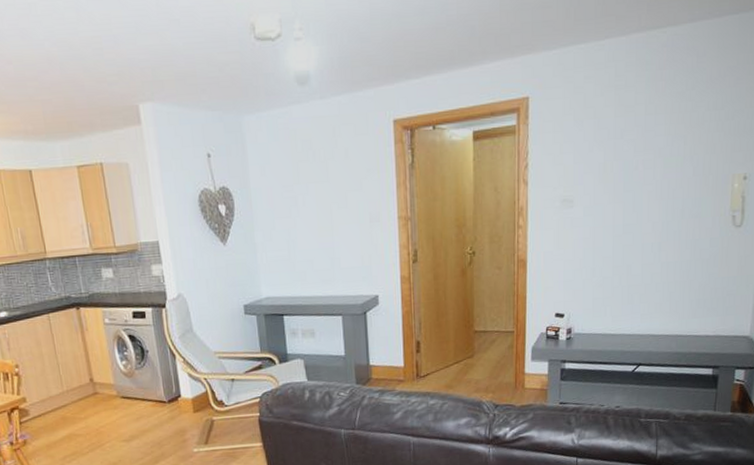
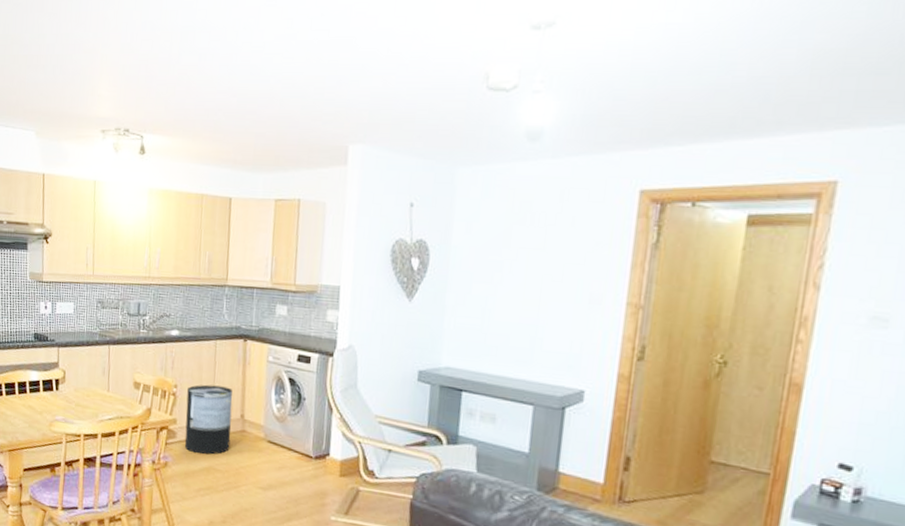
trash can: none [30,356,86,425] -> present [184,384,233,455]

